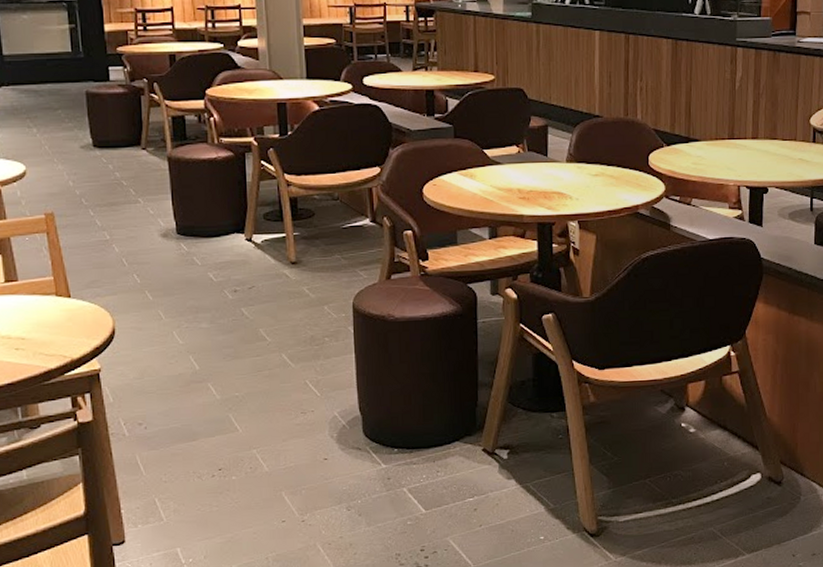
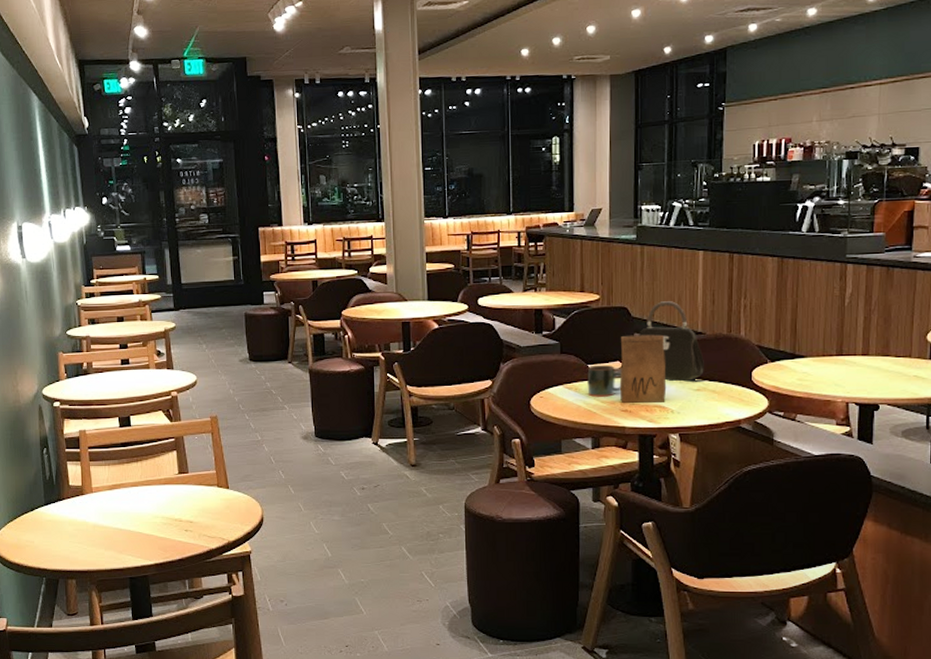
mug: none [483,149,519,184] -> present [587,364,622,397]
paper bag: none [516,117,565,191] -> present [619,334,667,404]
handbag: none [536,83,602,167] -> present [639,301,704,382]

